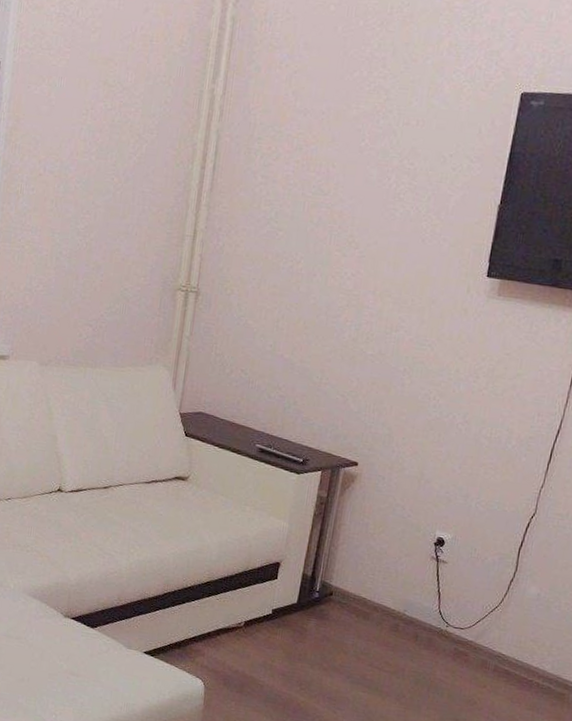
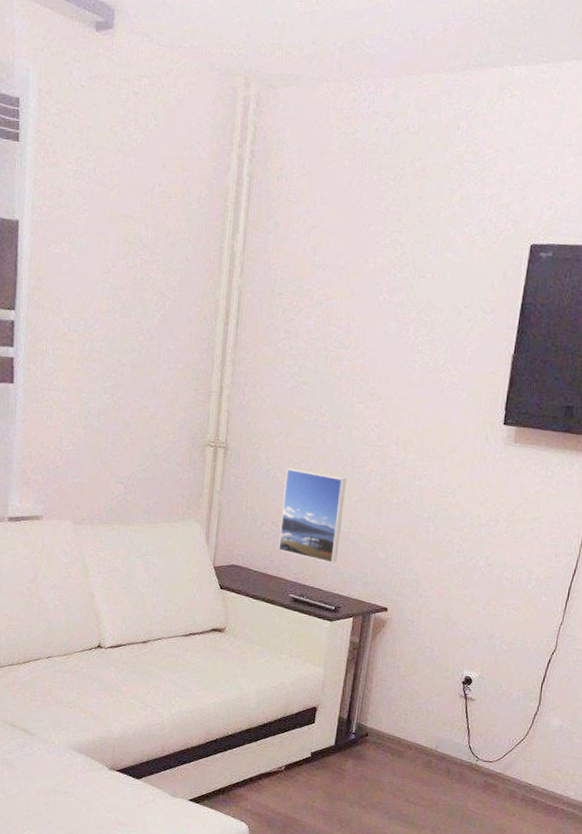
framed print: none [247,315,320,415] -> present [278,468,346,564]

